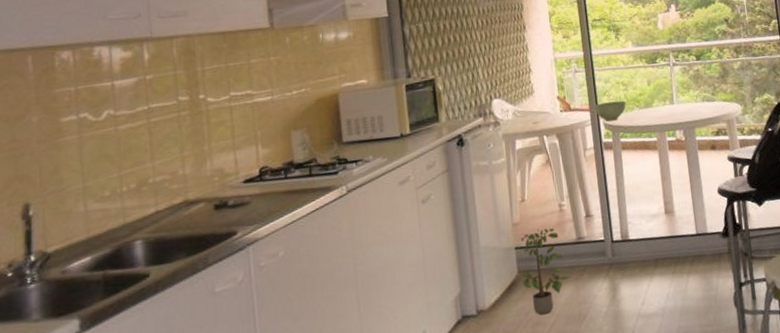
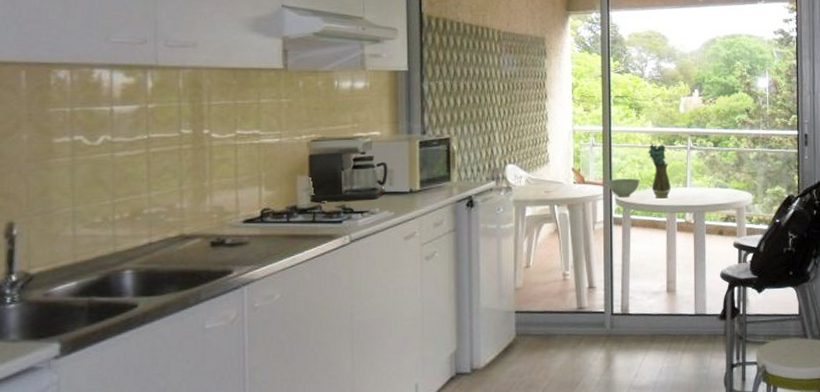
coffee maker: none [299,85,378,157] -> present [307,136,388,203]
potted plant: present [521,227,572,315] -> none [520,295,568,379]
vase: none [630,62,658,119] -> present [647,141,671,199]

